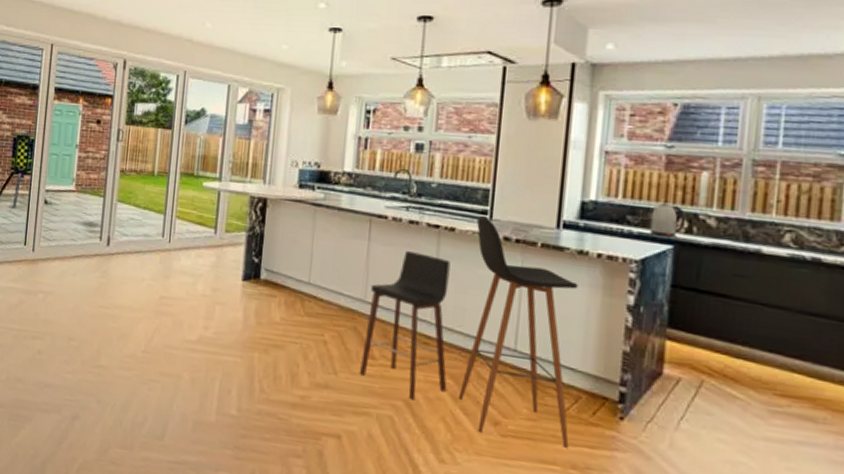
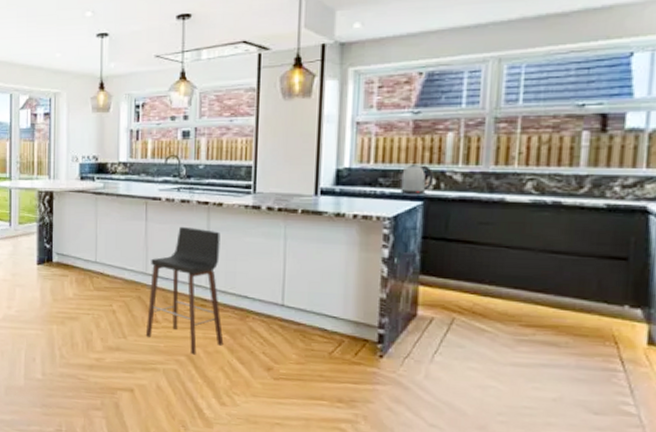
bar stool: present [459,216,578,448] -> none [235,191,337,385]

